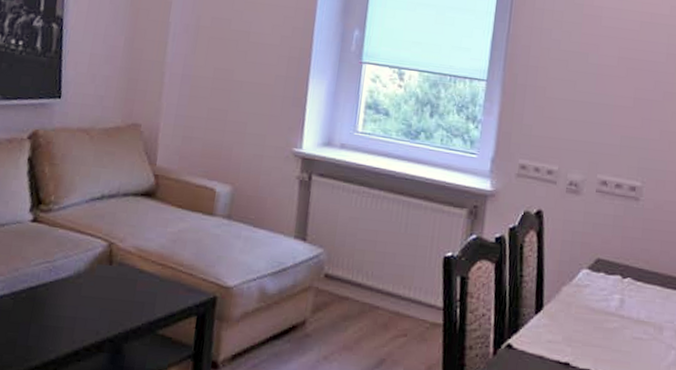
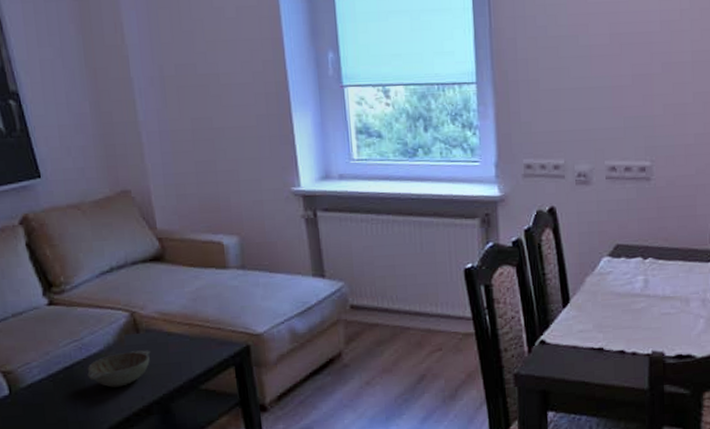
decorative bowl: none [49,282,118,317] -> present [87,350,150,388]

